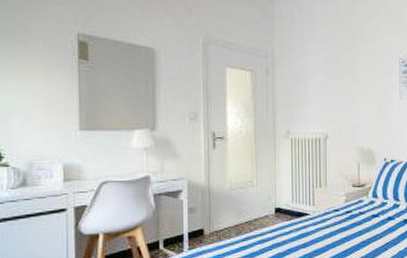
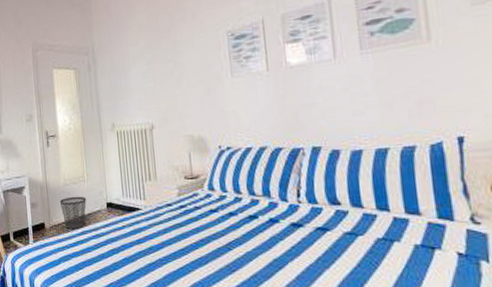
wastebasket: none [223,201,253,235] -> present [59,196,87,230]

